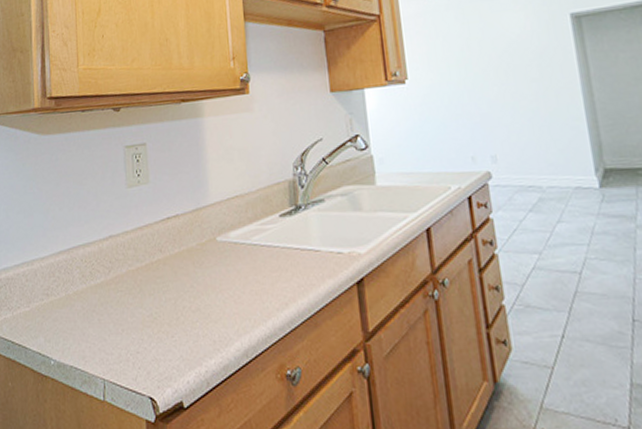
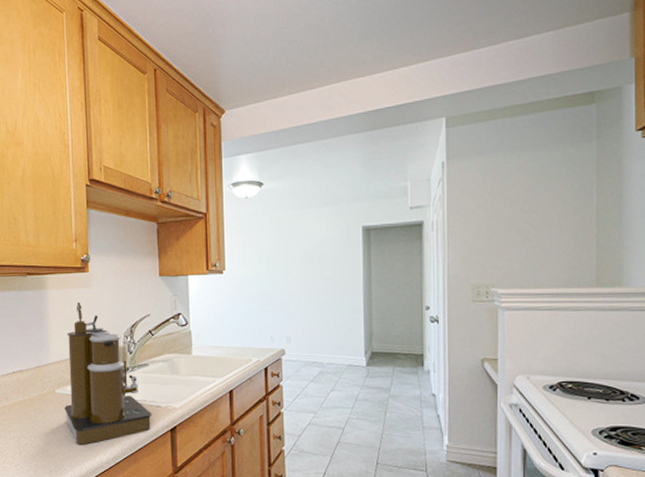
coffee maker: none [227,129,333,306] -> present [64,301,152,445]

